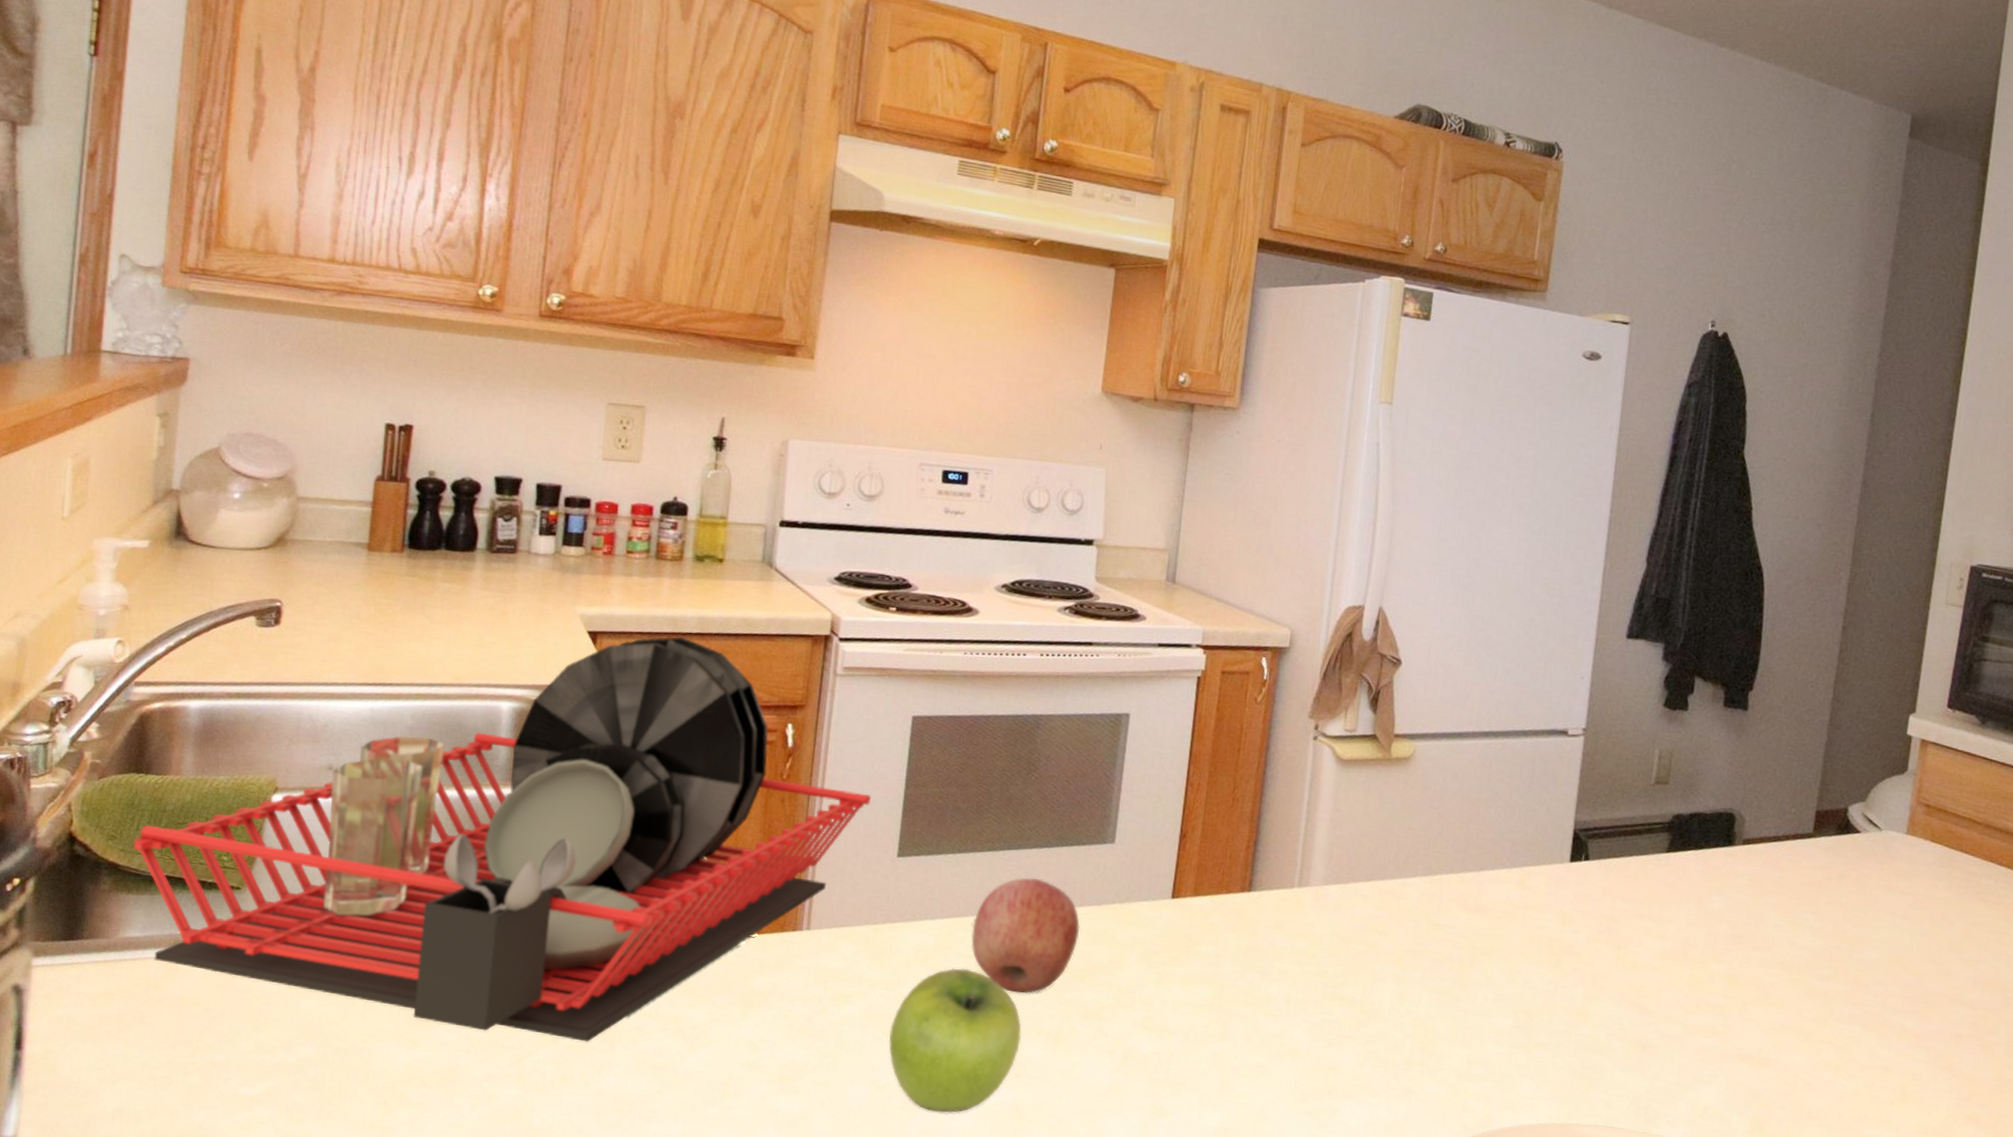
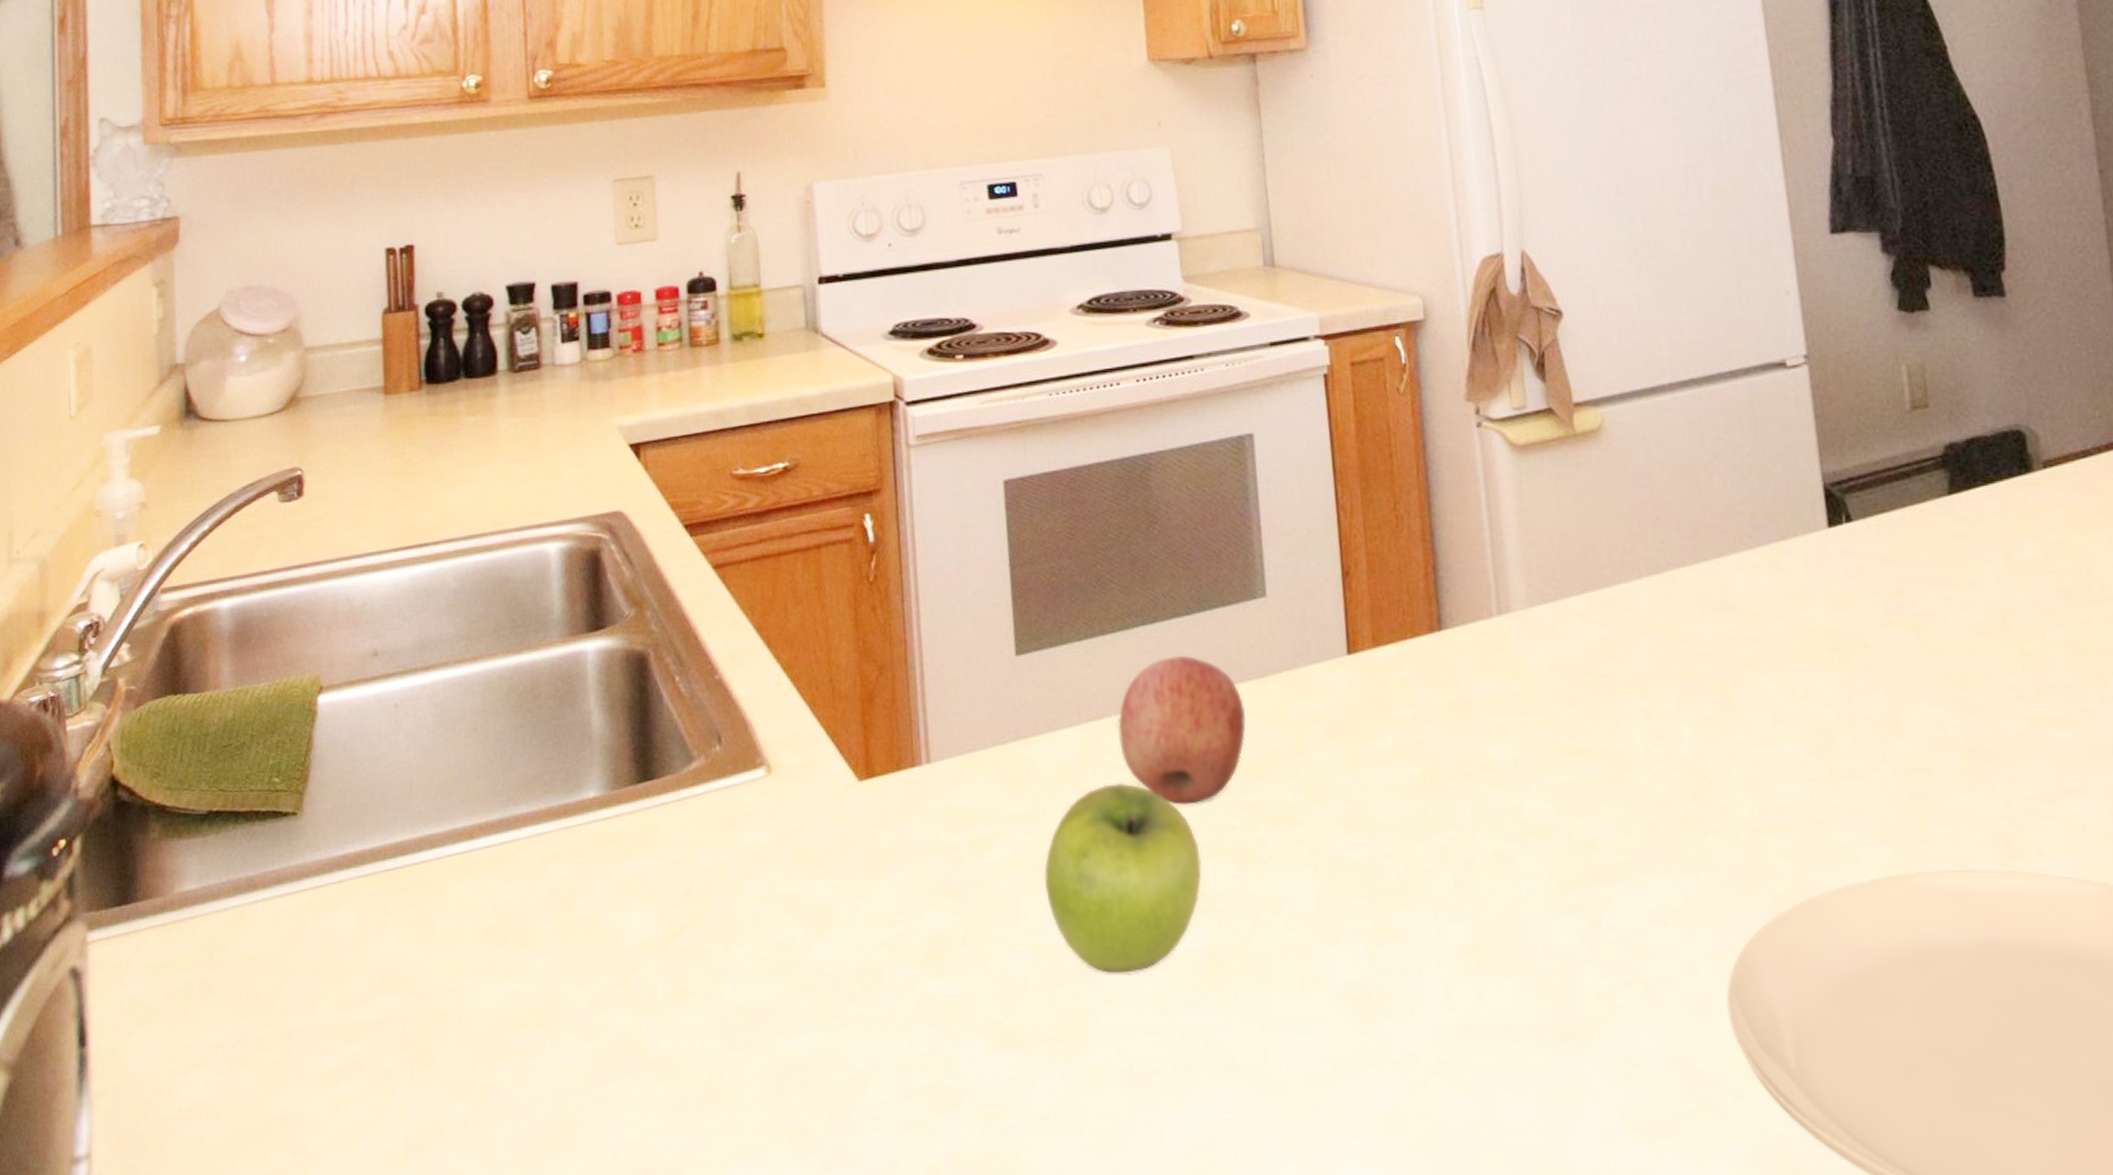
dish rack: present [133,636,872,1042] -> none [178,432,974,947]

